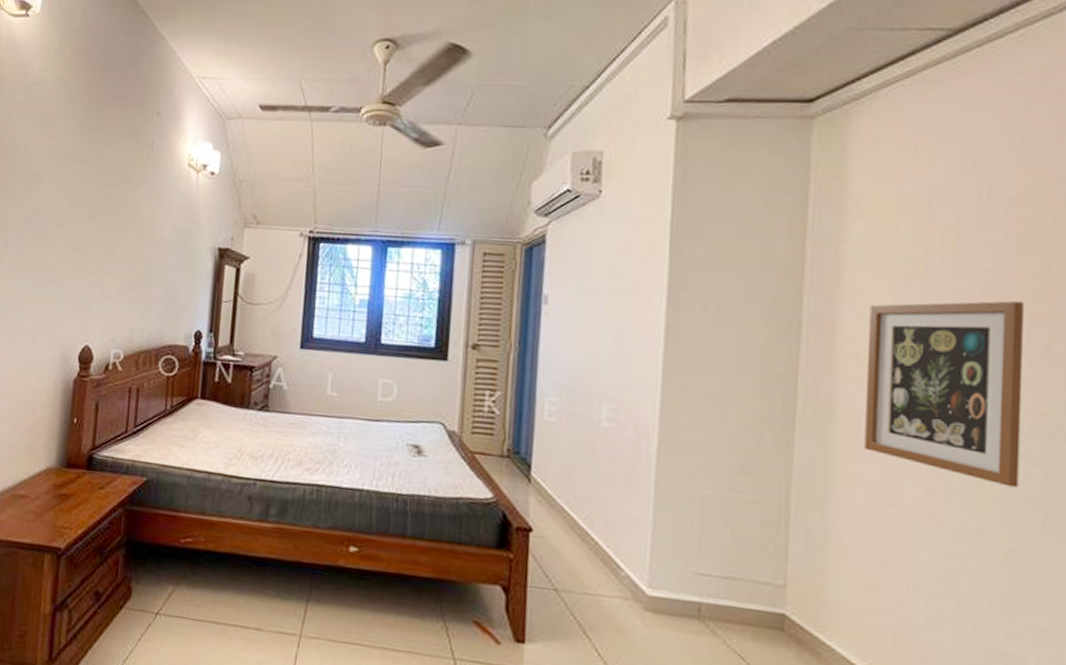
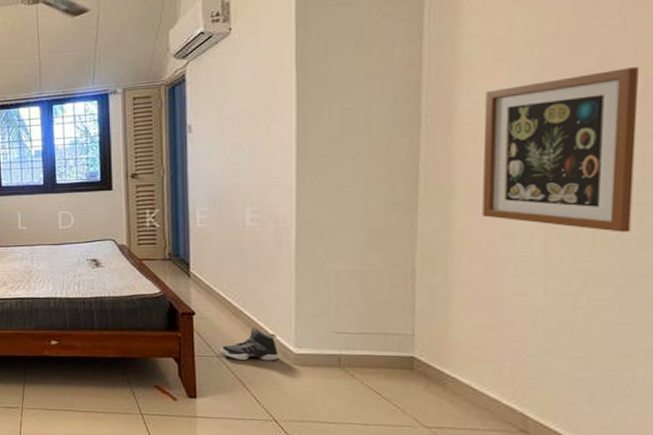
sneaker: none [559,556,629,603] -> present [220,327,279,361]

